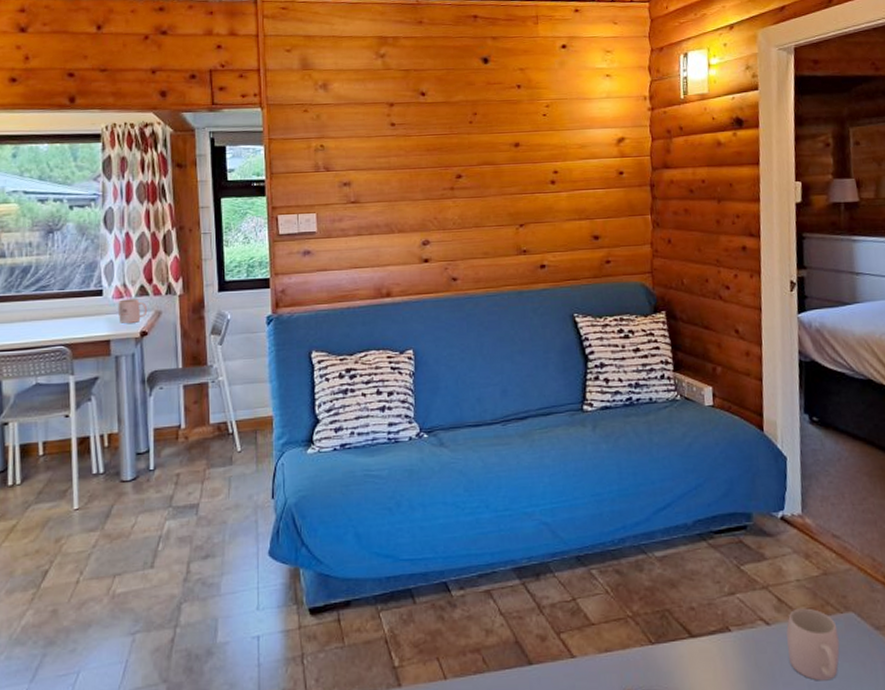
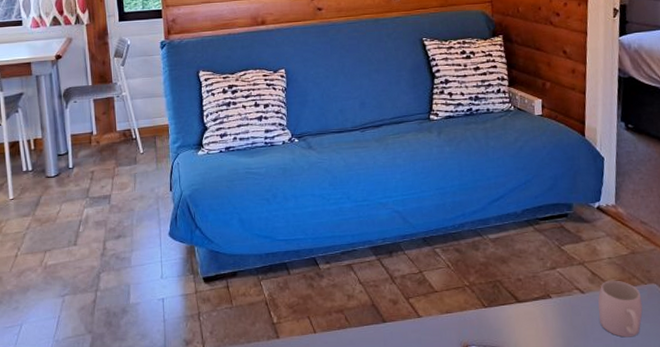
mug: present [117,299,148,325] -> none [35,28,61,49]

